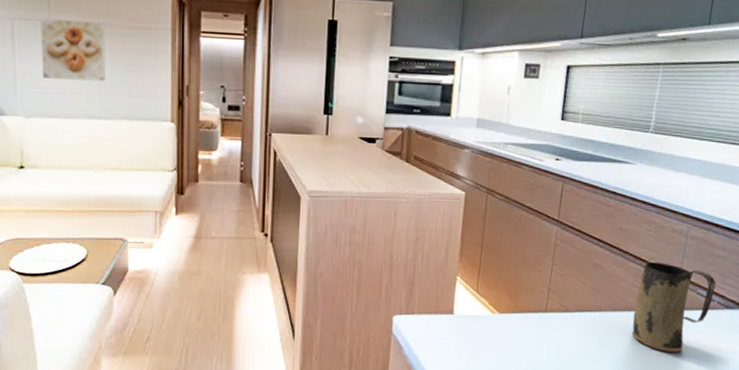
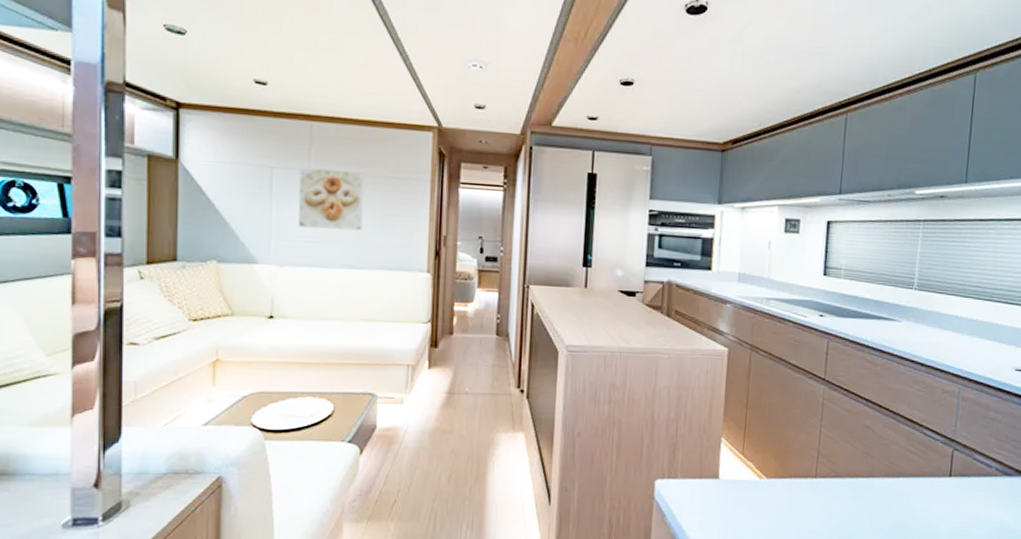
mug: present [631,262,716,353] -> none [907,424,993,524]

